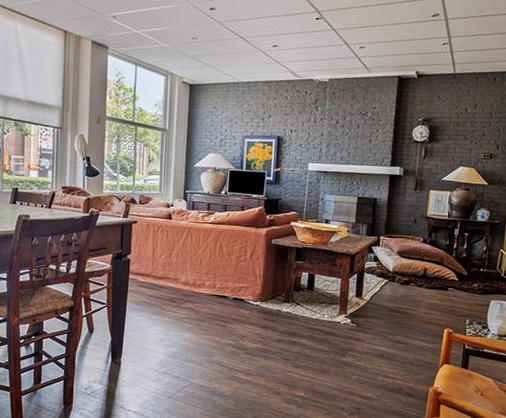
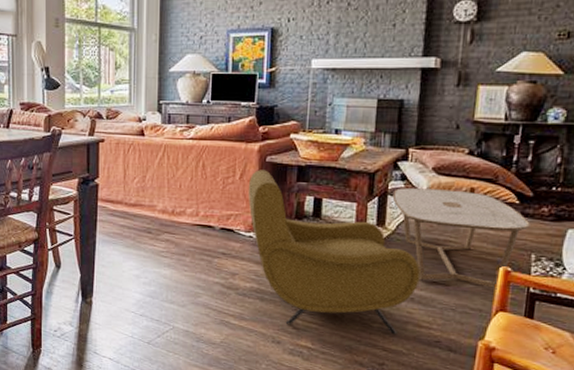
armchair: none [256,250,388,385] -> present [248,170,421,335]
coffee table: none [368,267,466,347] -> present [392,188,530,290]

